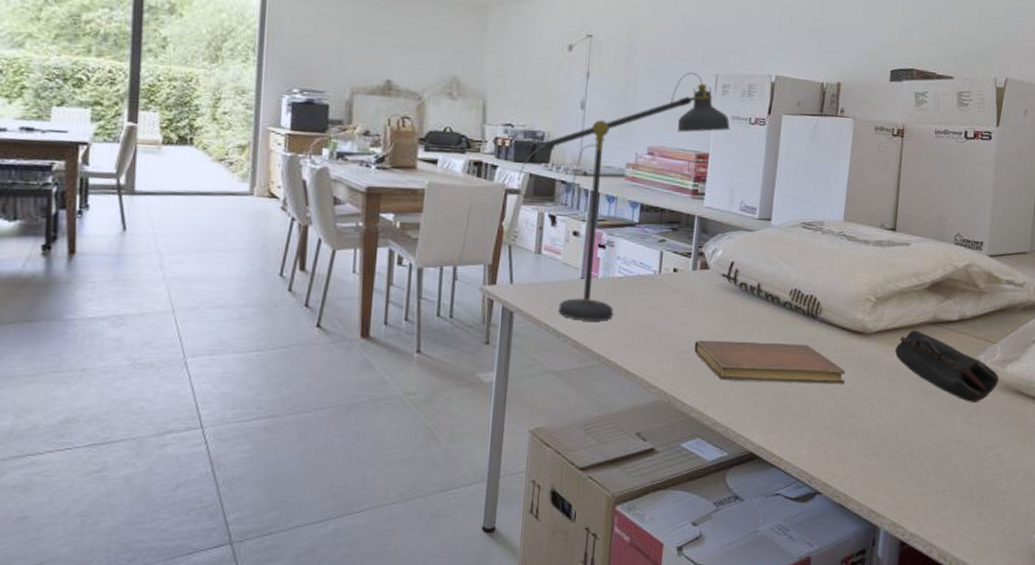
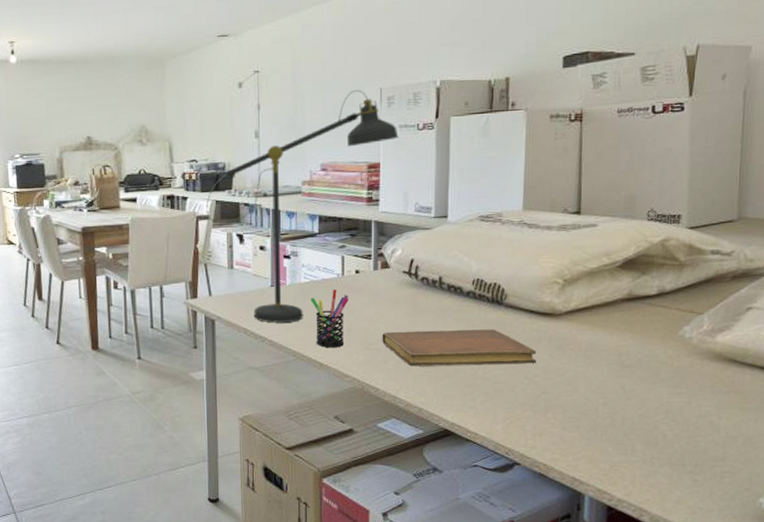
pen holder: none [623,287,664,354] -> present [311,289,349,348]
pencil case: present [895,330,999,403] -> none [588,307,709,374]

